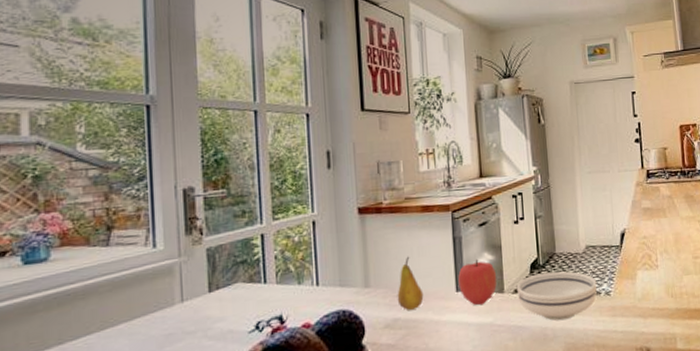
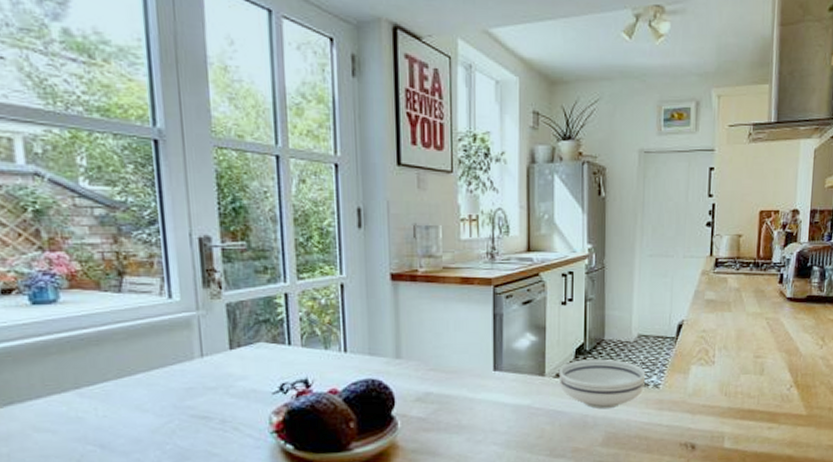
fruit: present [397,256,424,310] -> none [430,329,459,385]
fruit: present [458,259,497,306] -> none [497,338,539,387]

